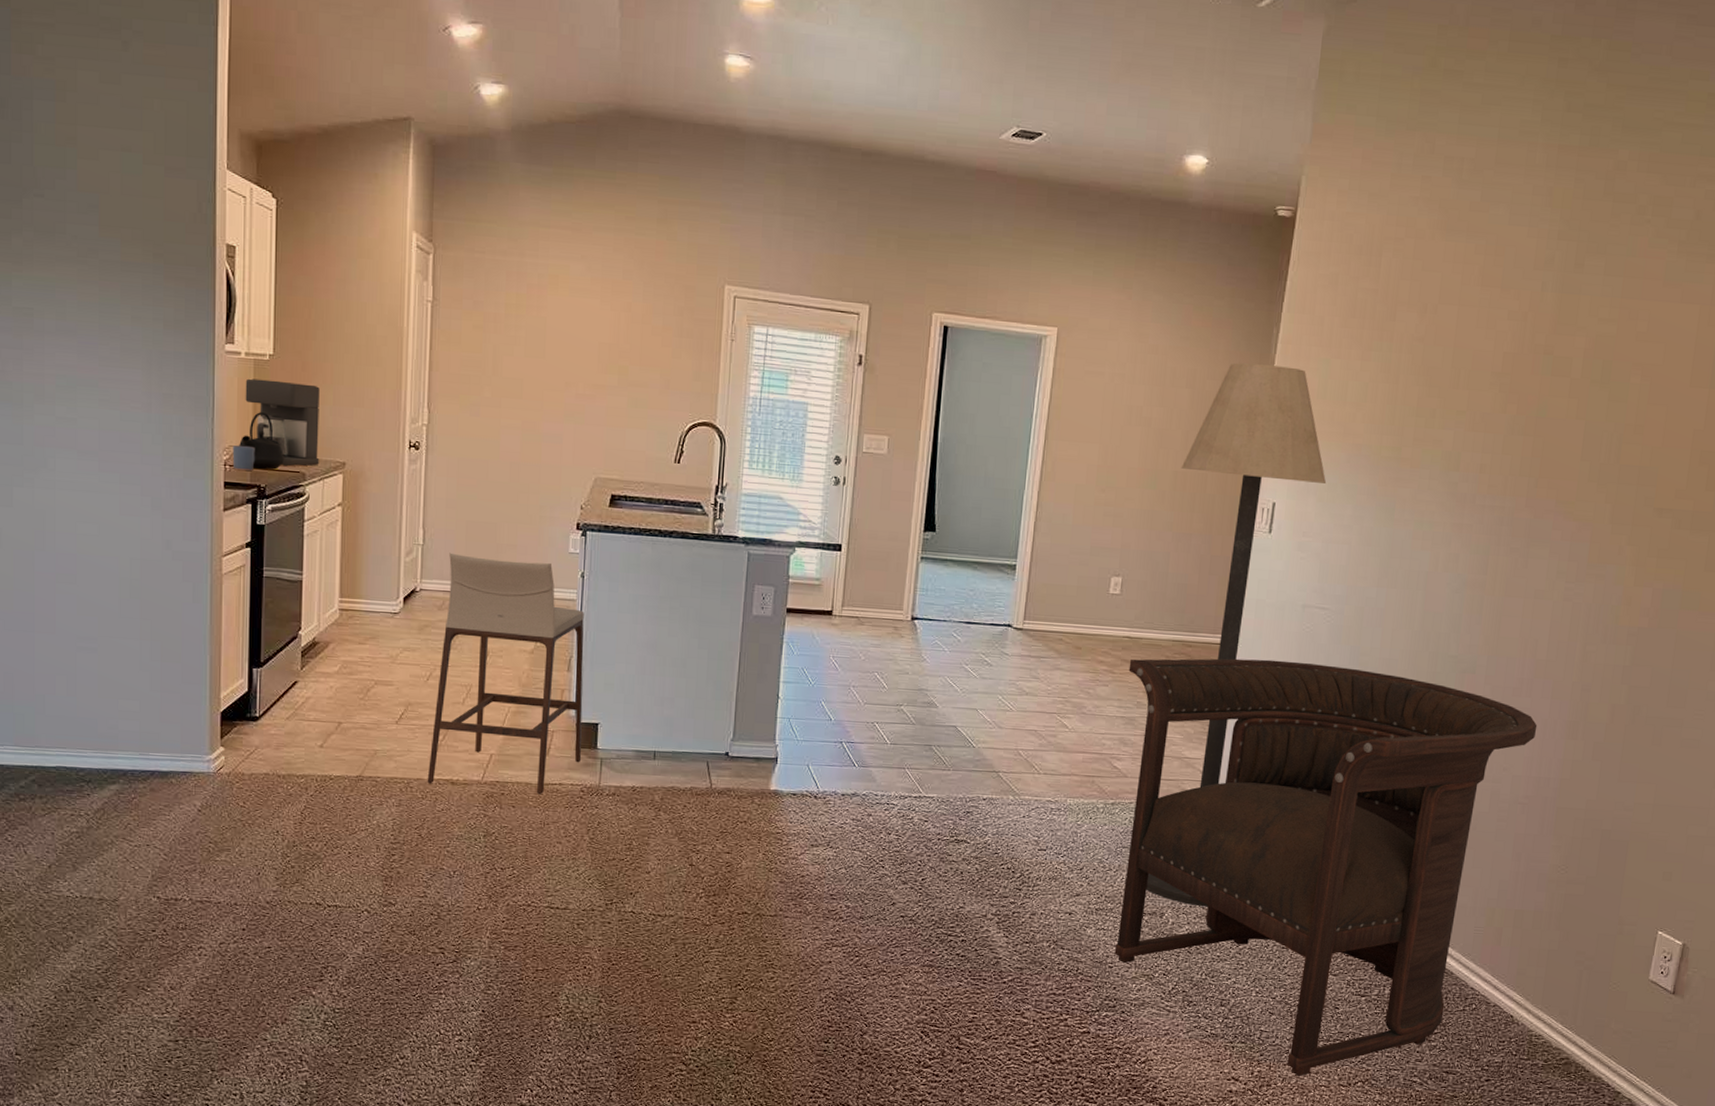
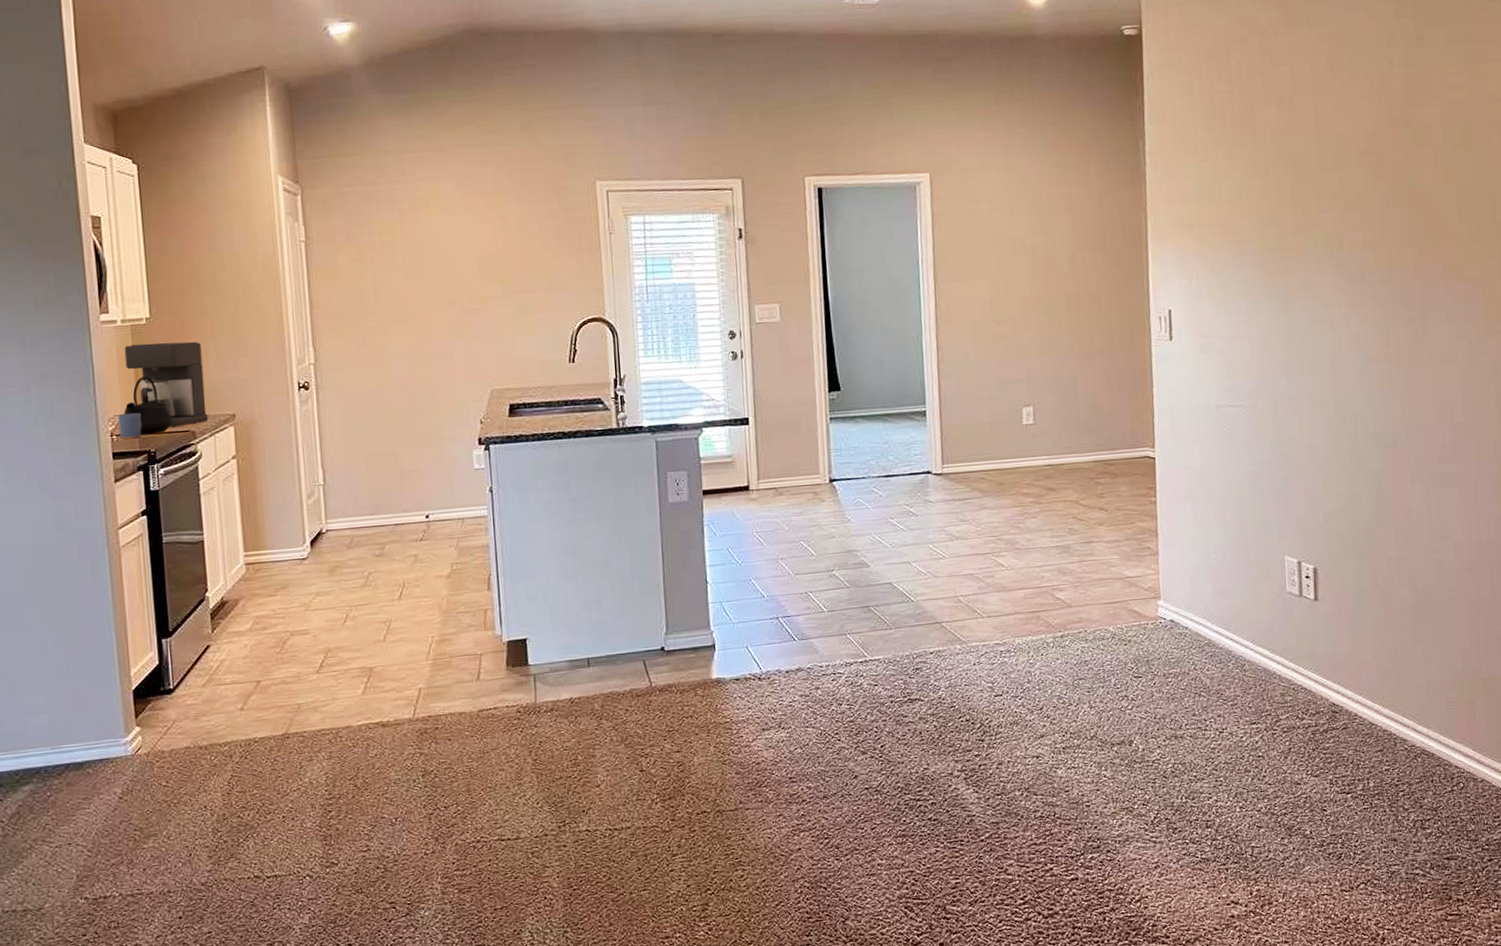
bar stool: present [427,552,584,795] -> none [352,482,513,730]
armchair: present [1114,658,1538,1076] -> none [1054,460,1469,888]
floor lamp: present [1146,363,1327,907] -> none [1072,176,1218,728]

